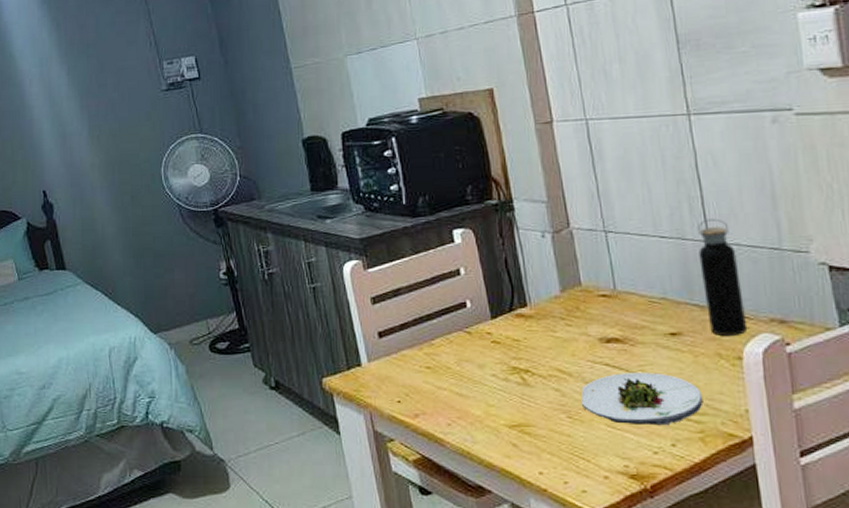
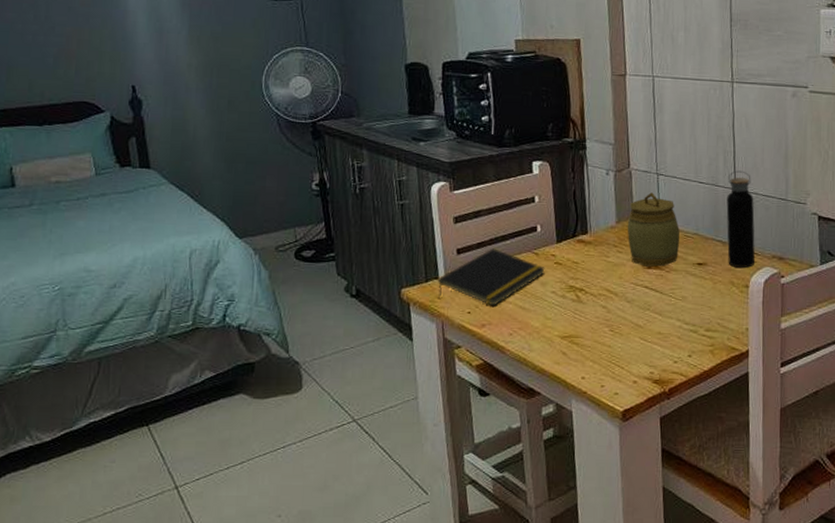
notepad: none [361,329,481,394] -> present [438,248,545,306]
jar: none [574,253,644,340] -> present [627,192,680,267]
salad plate: present [580,373,703,426] -> none [622,295,716,340]

